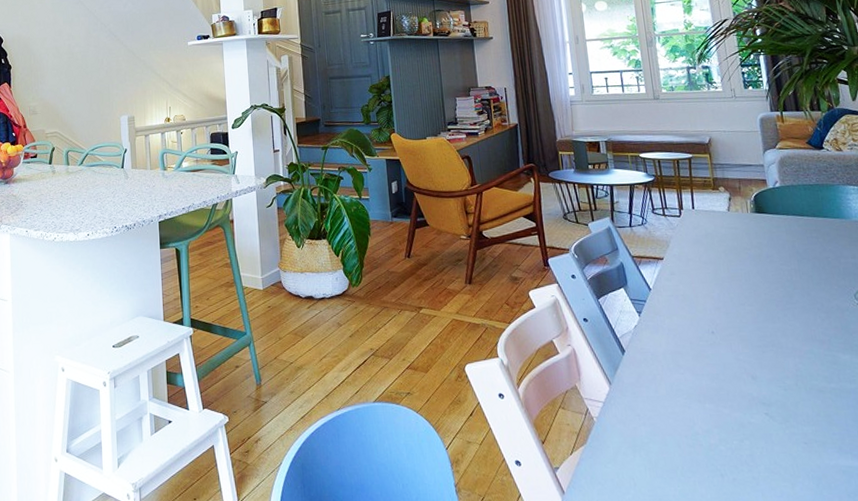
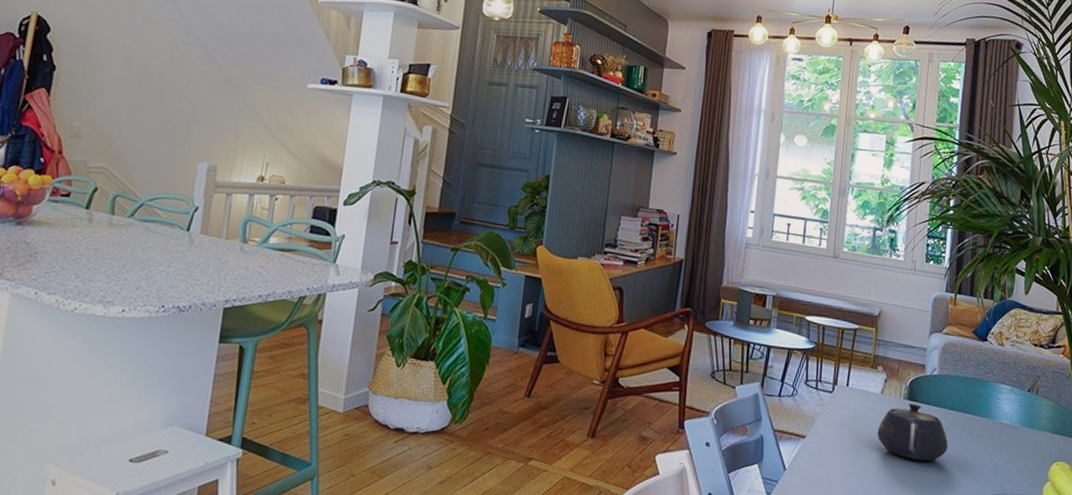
teapot: none [731,215,807,266] -> present [877,402,948,462]

